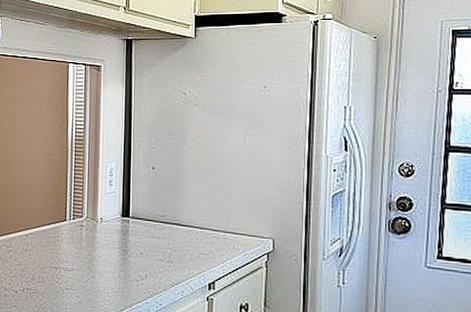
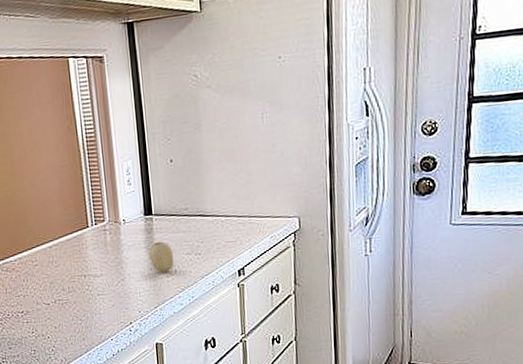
fruit: none [121,244,146,276] -> present [148,241,174,273]

